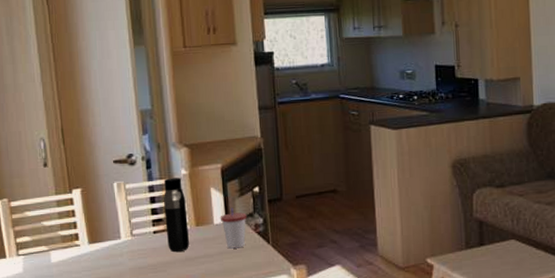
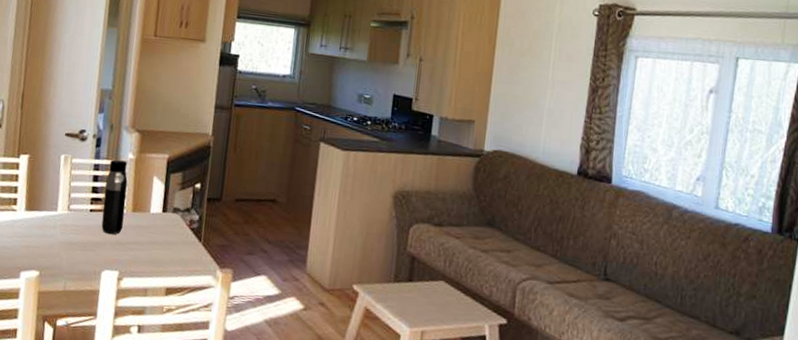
cup: present [220,208,247,249] -> none [157,200,184,241]

